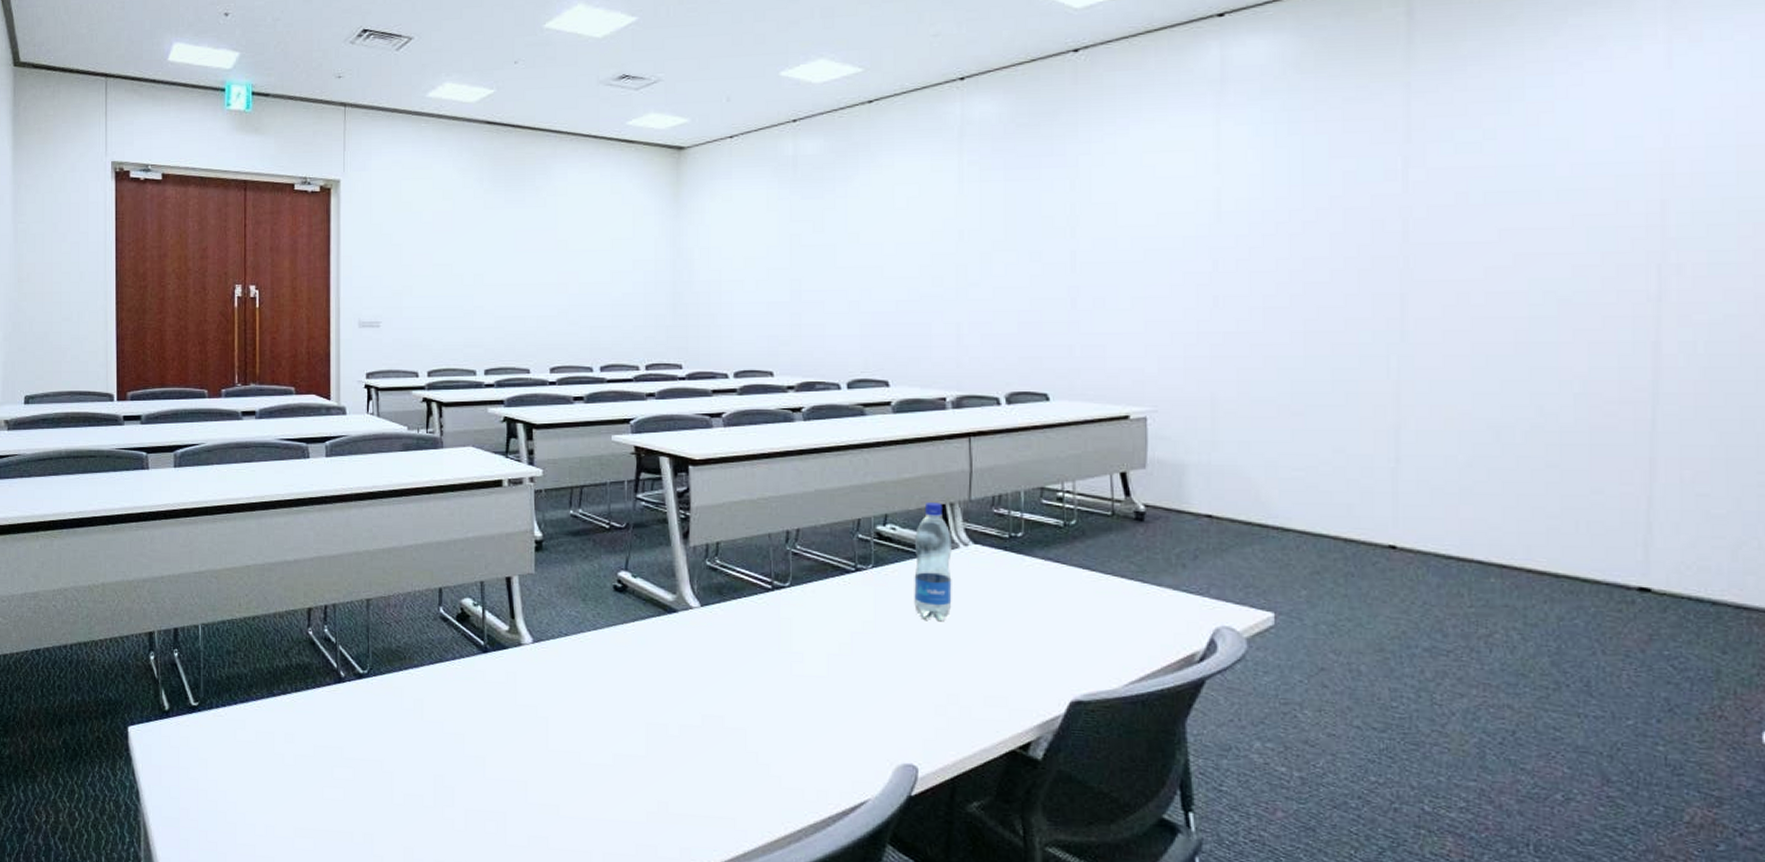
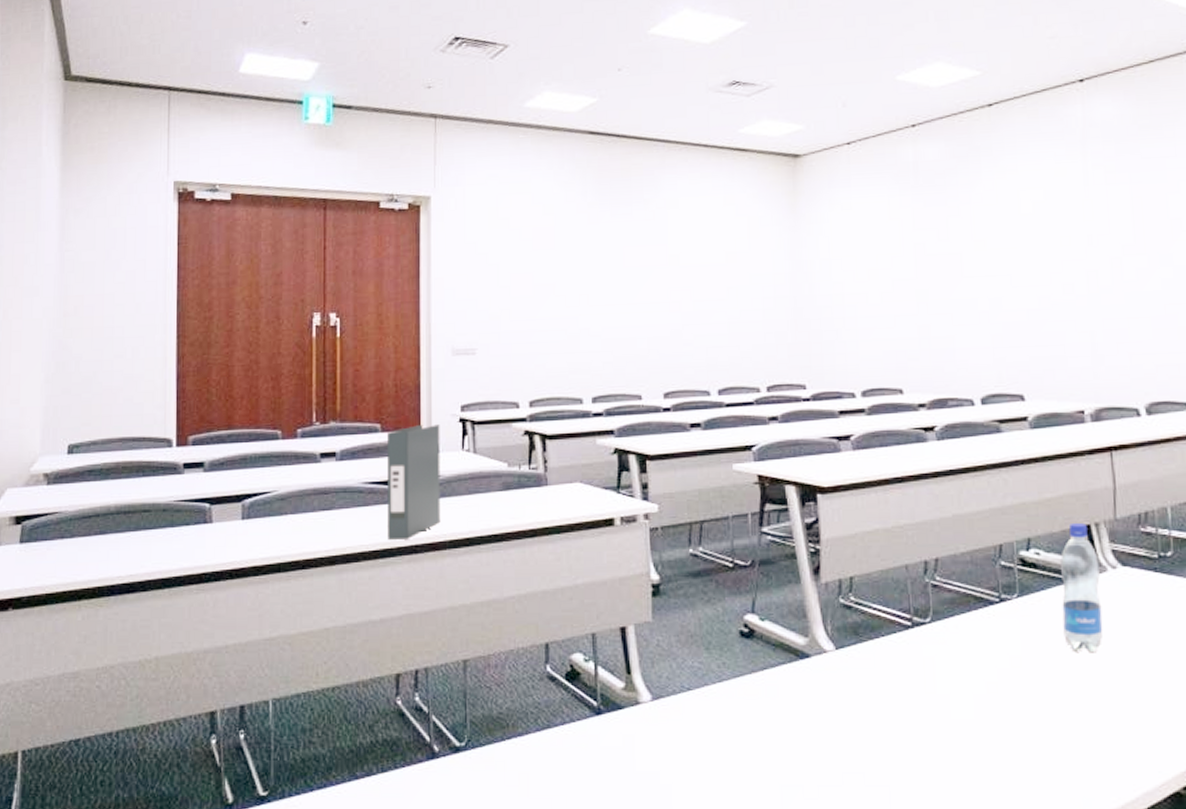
binder: none [301,390,348,492] -> present [387,424,441,541]

